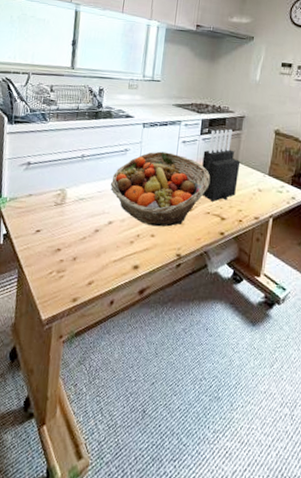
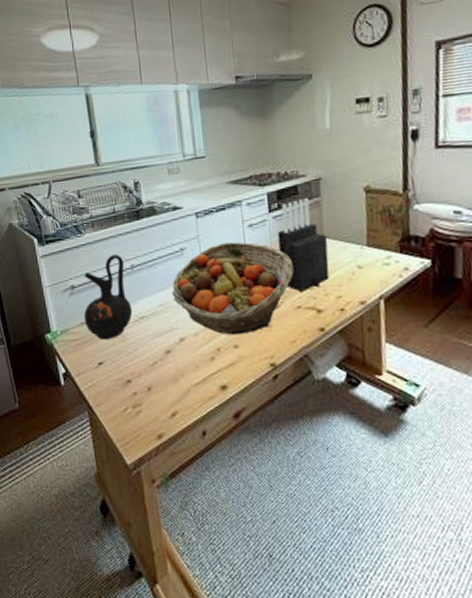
ceramic jug: none [32,143,77,213] -> present [83,254,133,341]

